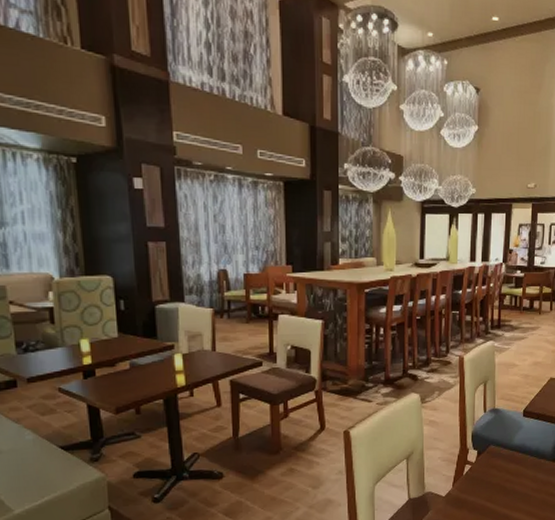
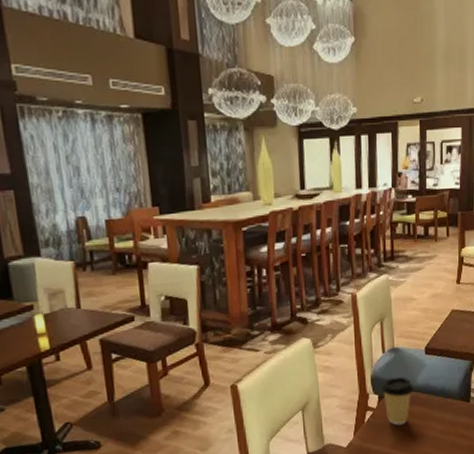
coffee cup: none [480,435,510,480] -> present [380,376,414,426]

